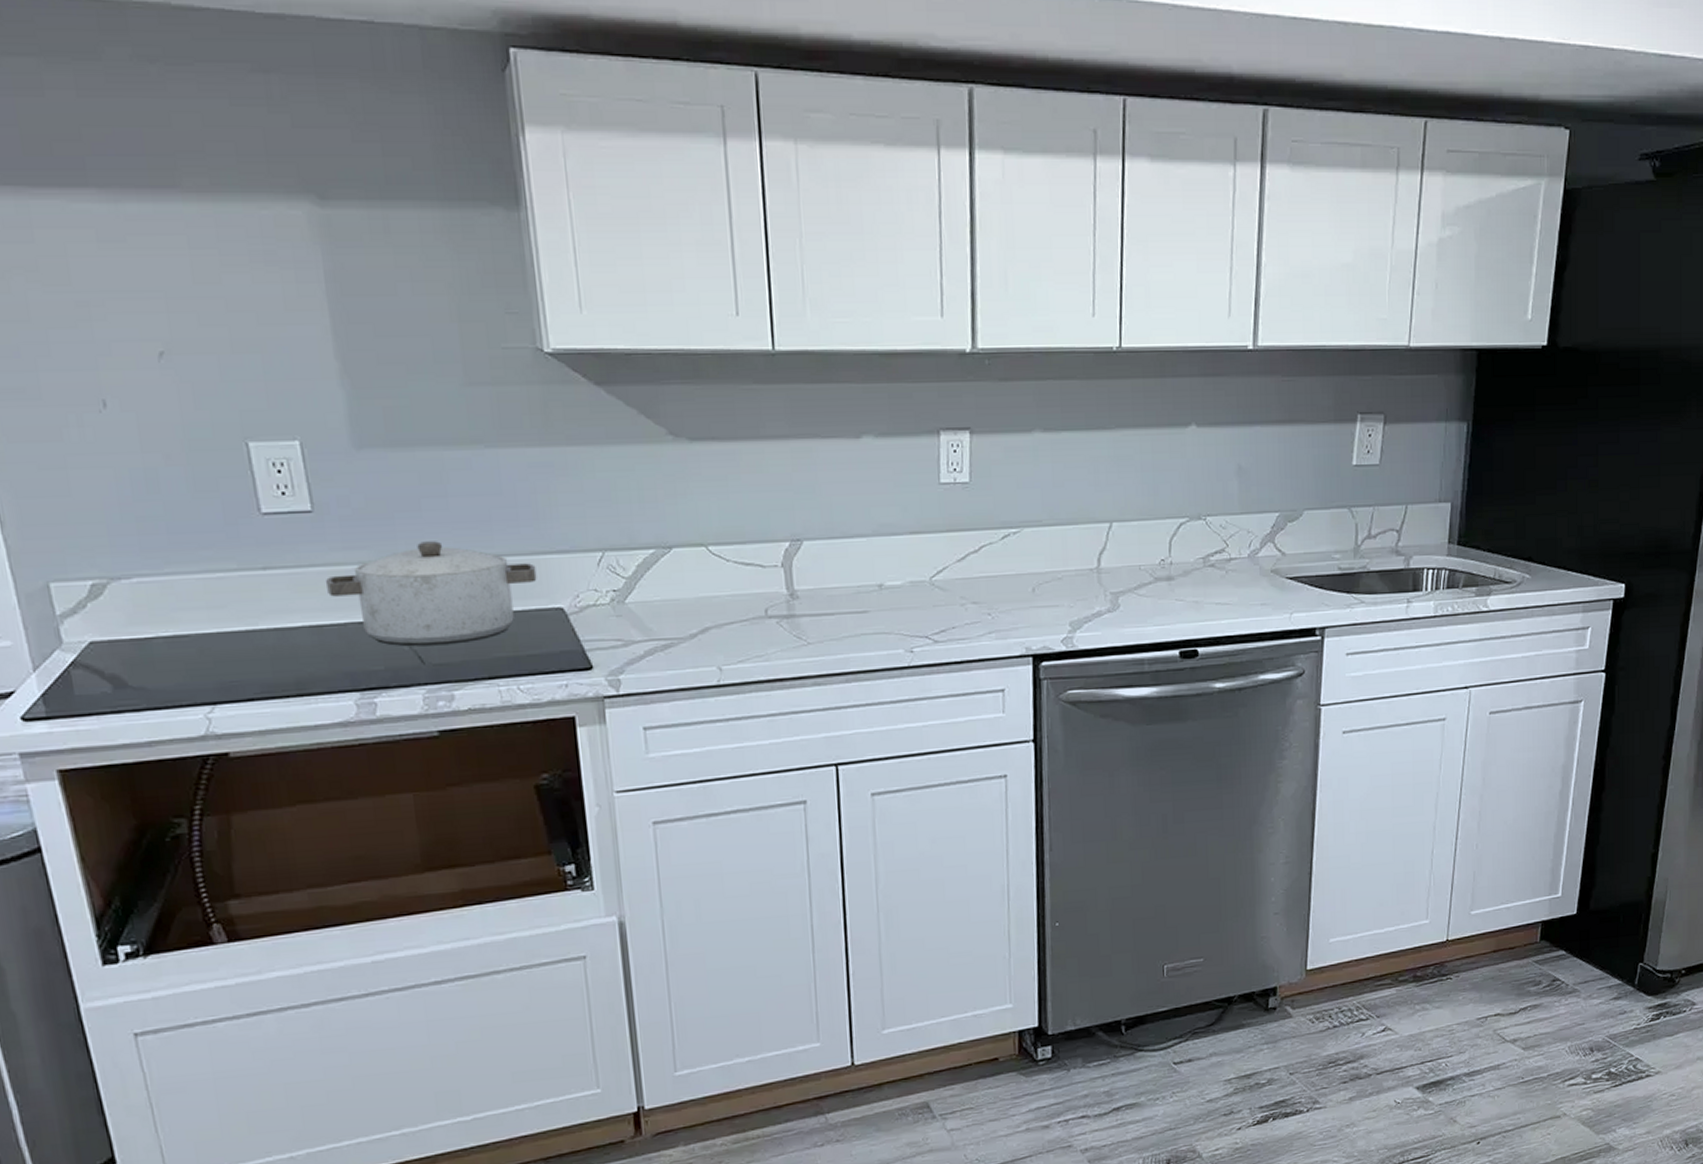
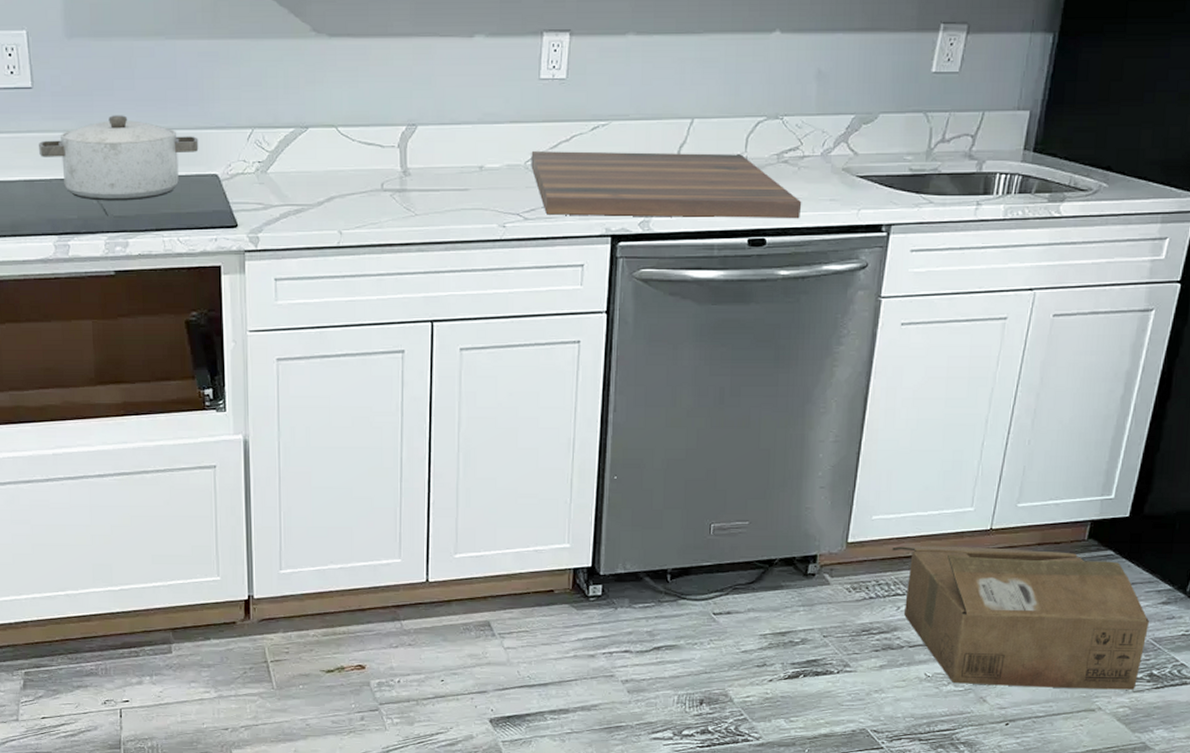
cutting board: none [936,559,1233,636] -> present [531,151,802,219]
cardboard box: none [1352,956,1603,1107] -> present [892,545,1149,690]

